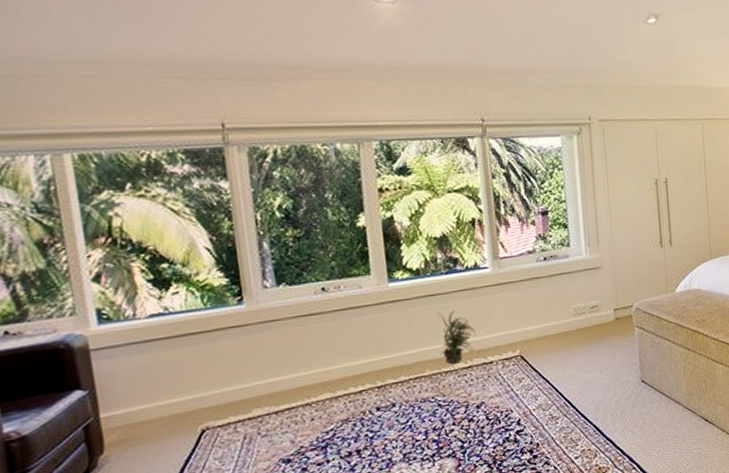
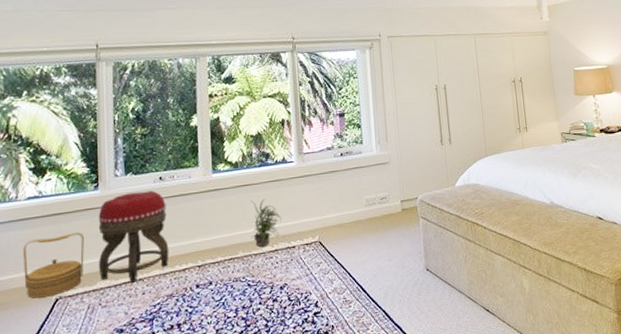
basket: none [150,353,234,431] -> present [22,232,84,299]
footstool: none [246,303,341,408] -> present [98,190,169,283]

